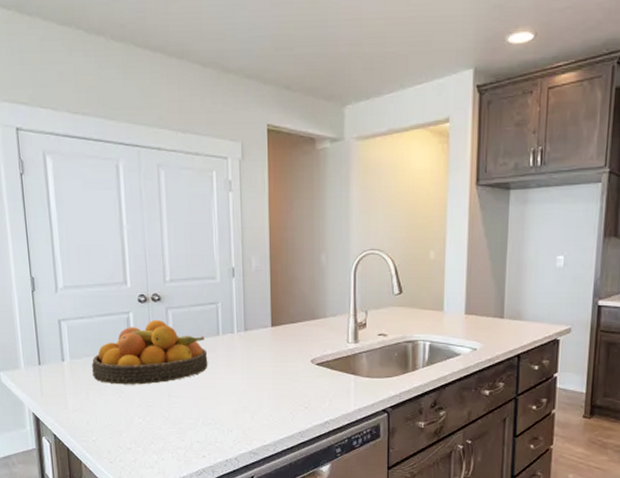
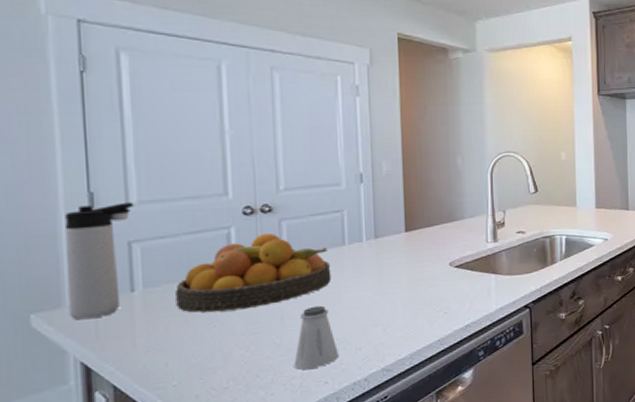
thermos bottle: none [17,287,61,380] -> present [64,202,134,321]
saltshaker: none [179,388,215,443] -> present [294,305,340,370]

